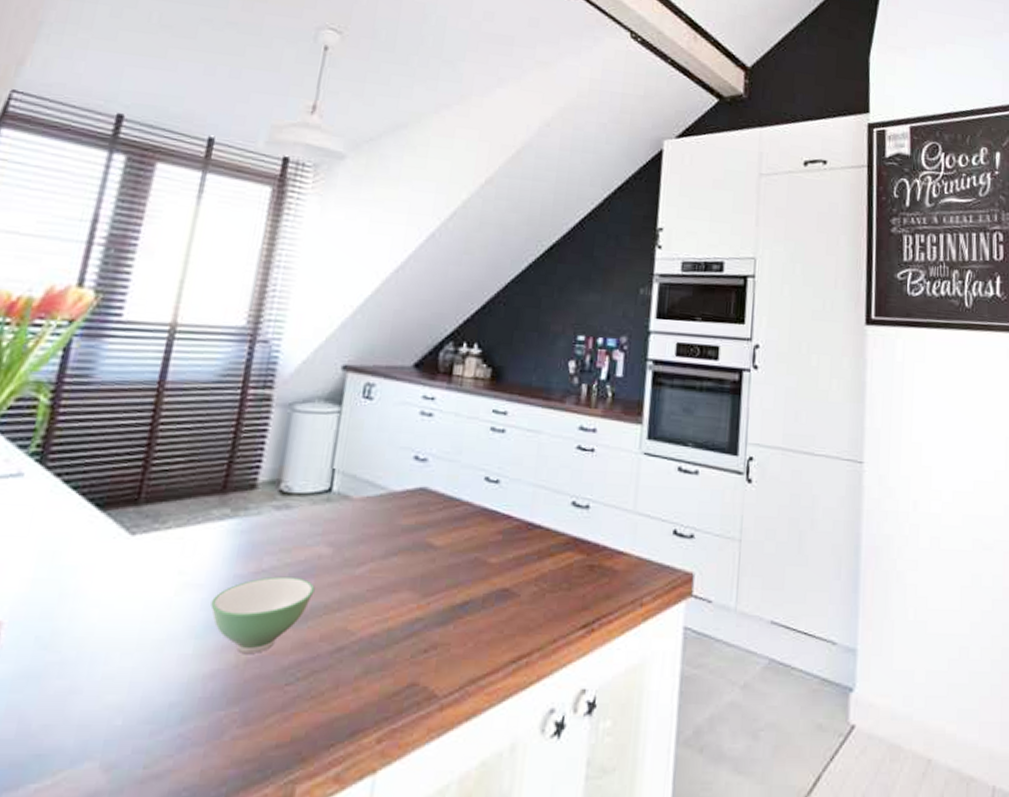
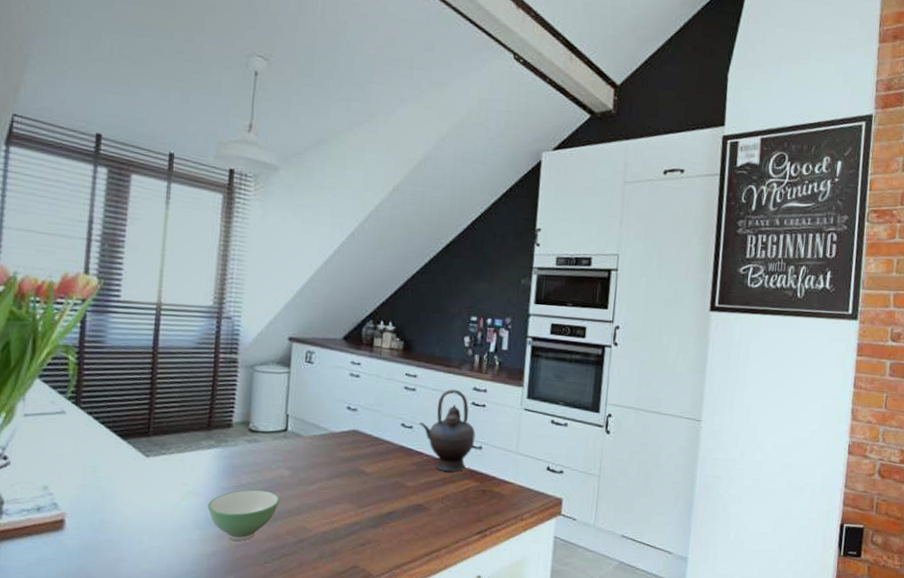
teapot: none [507,429,582,542] -> present [419,389,476,472]

